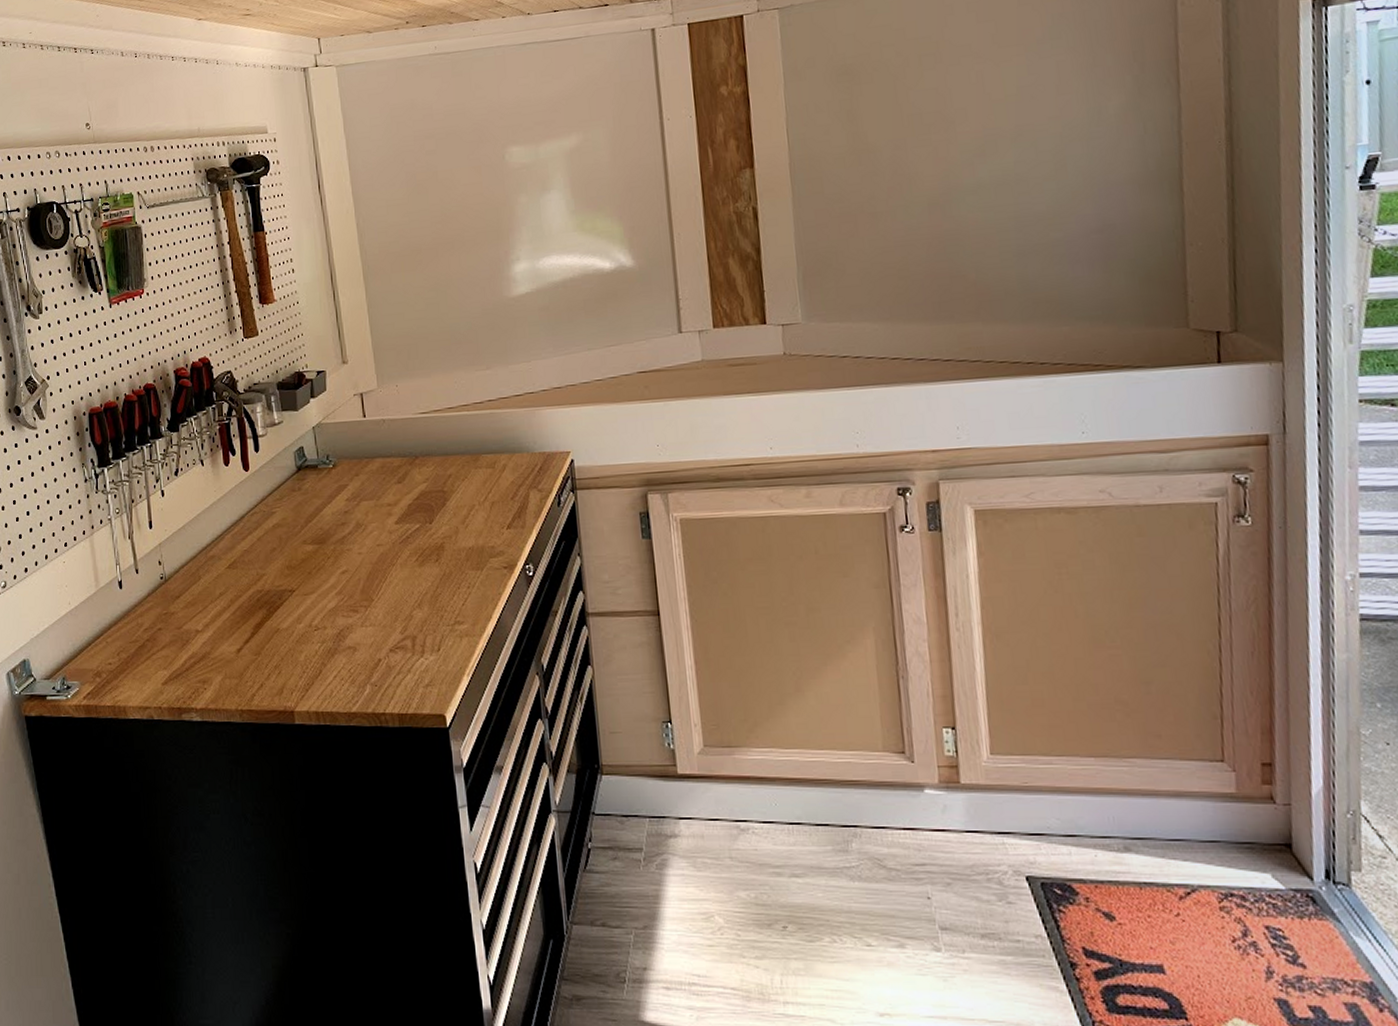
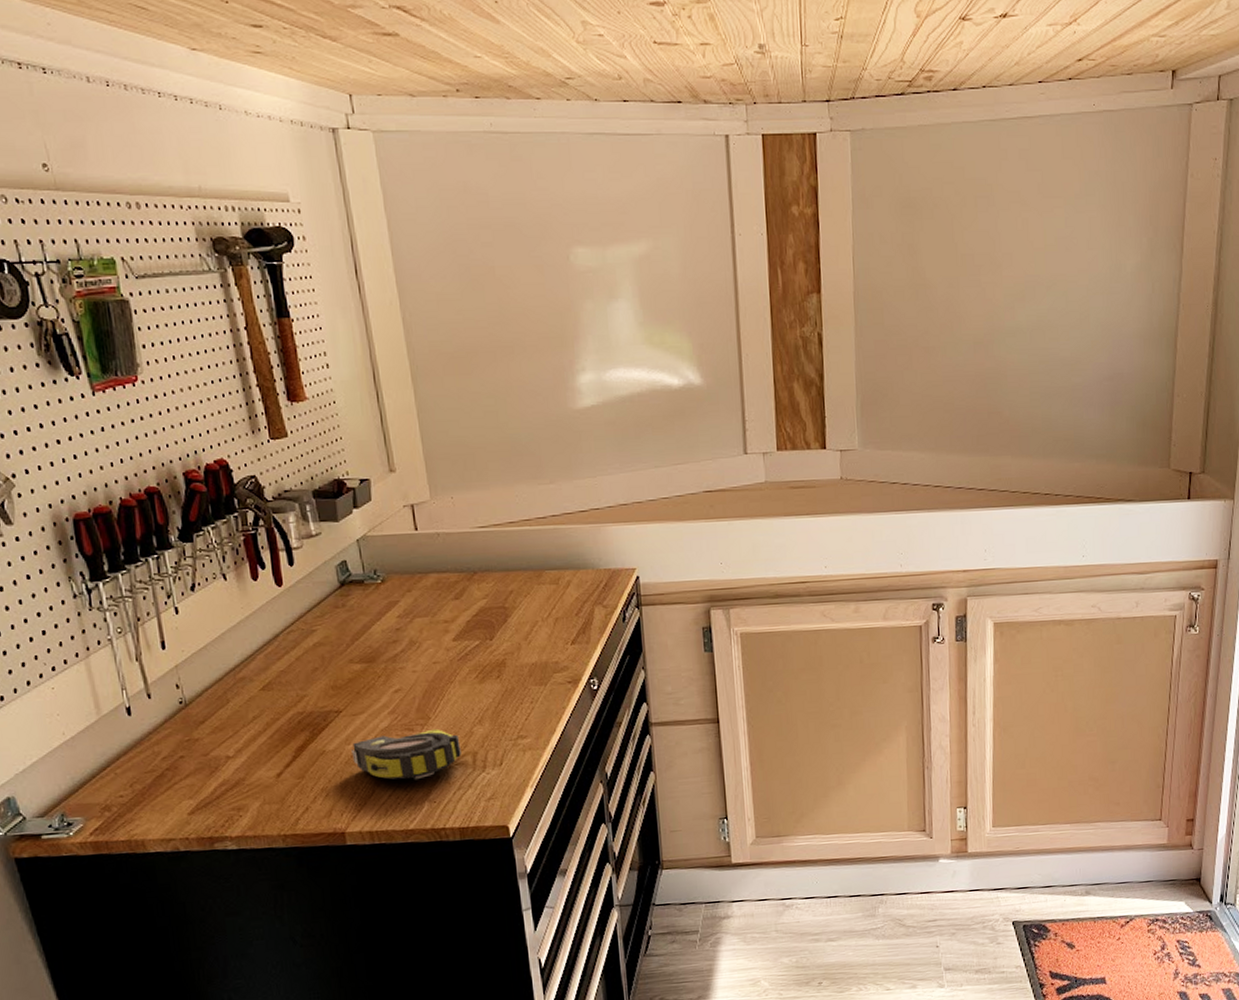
tape measure: none [302,611,401,662] -> present [351,728,461,780]

